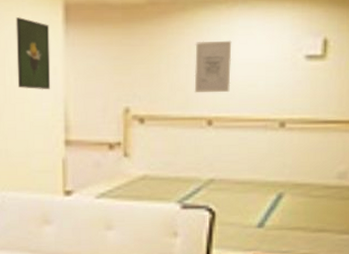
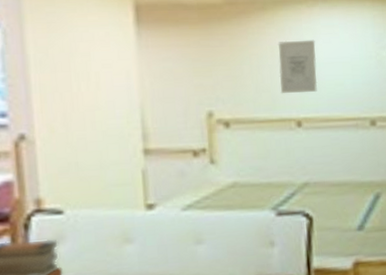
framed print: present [15,16,51,90] -> none [80,18,124,96]

